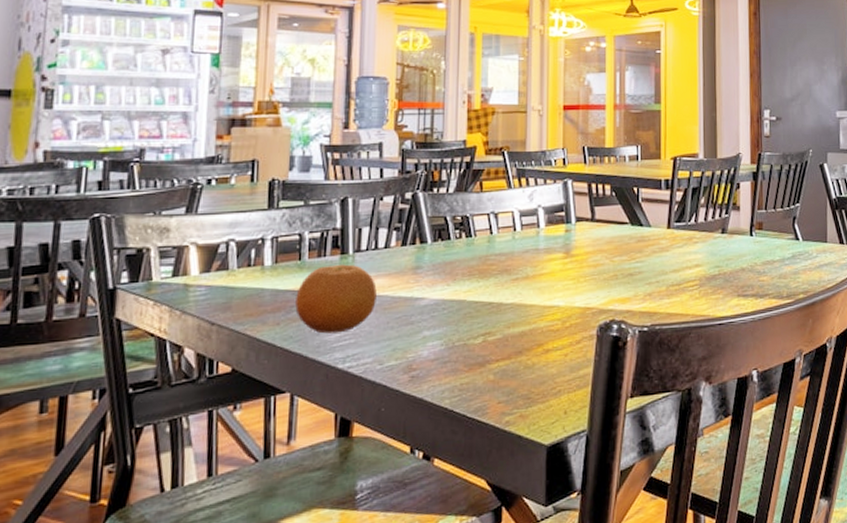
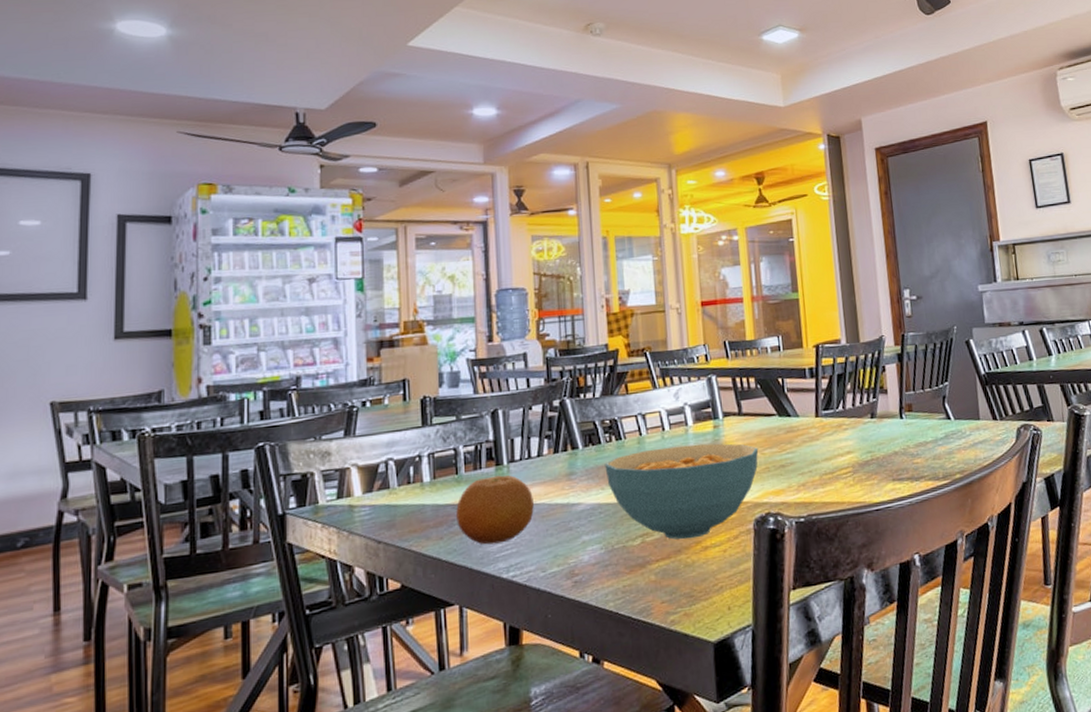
cereal bowl: none [452,247,608,341] -> present [604,443,759,540]

